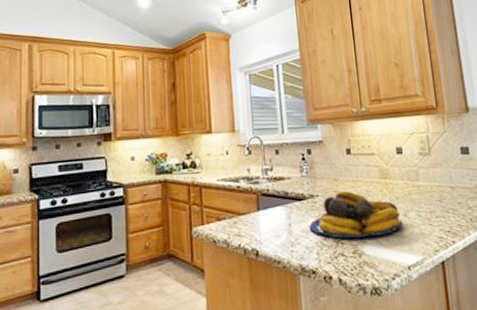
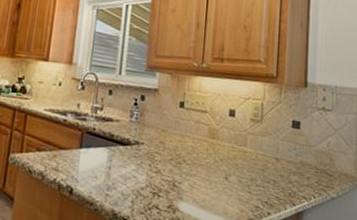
fruit bowl: present [309,191,403,239] -> none [128,143,223,195]

